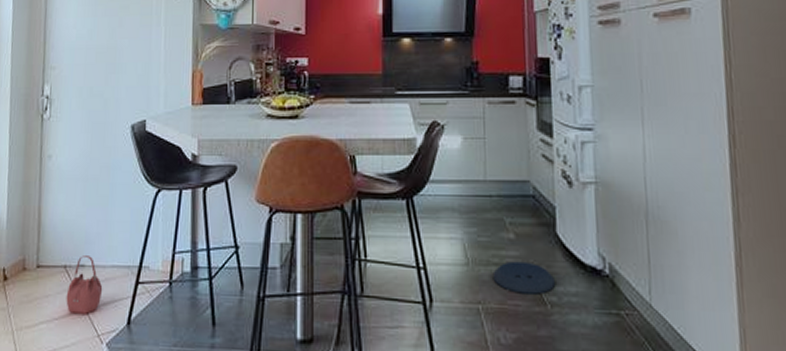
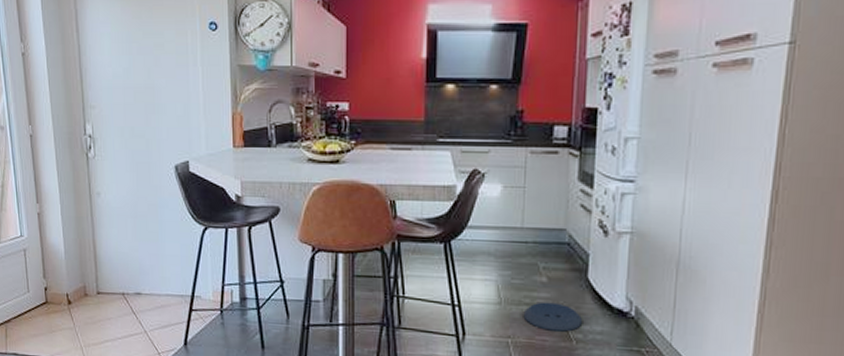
handbag: present [66,255,103,314] -> none [126,285,160,335]

